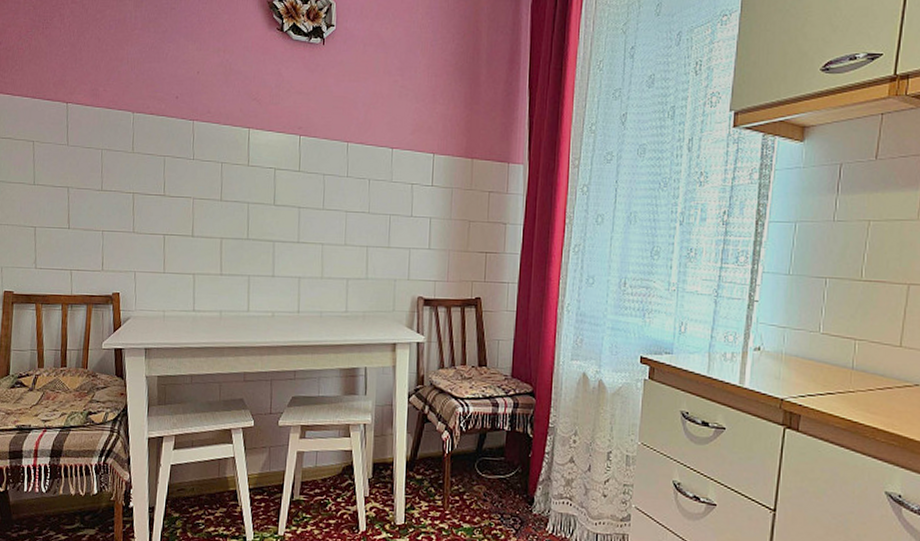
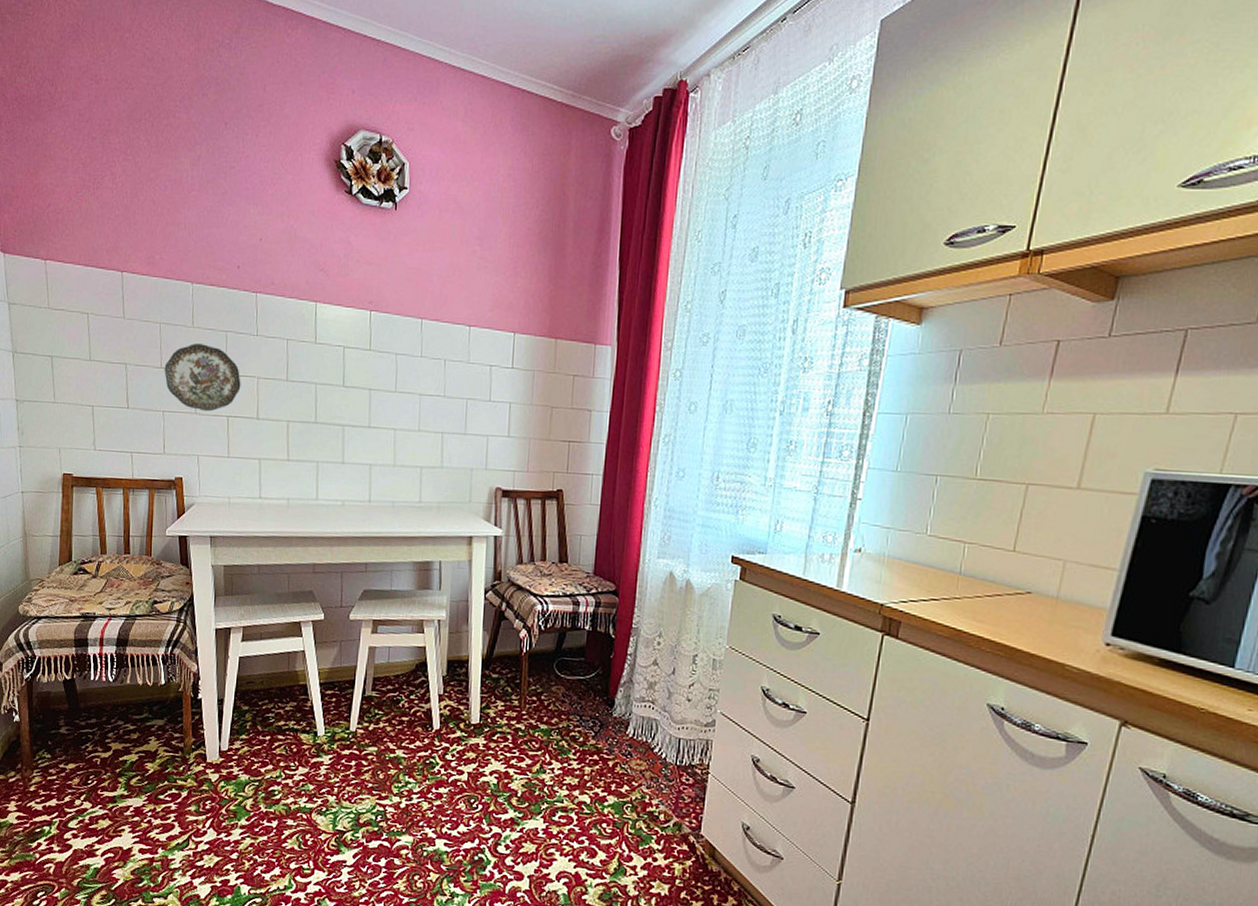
decorative plate: none [104,168,178,231] -> present [164,343,241,412]

